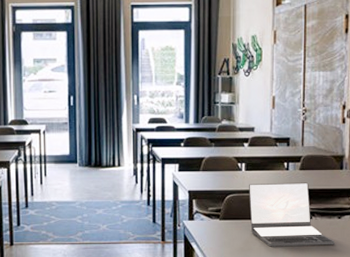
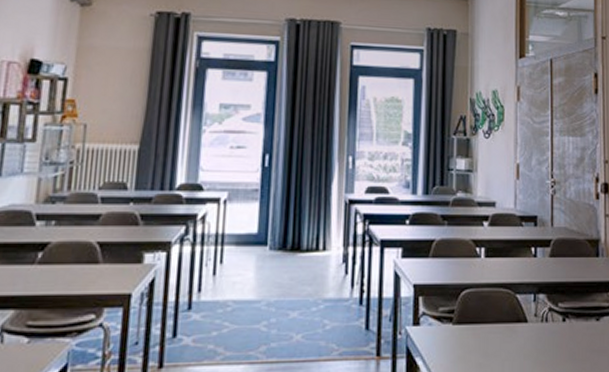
laptop: present [249,182,335,247] -> none [489,273,593,361]

